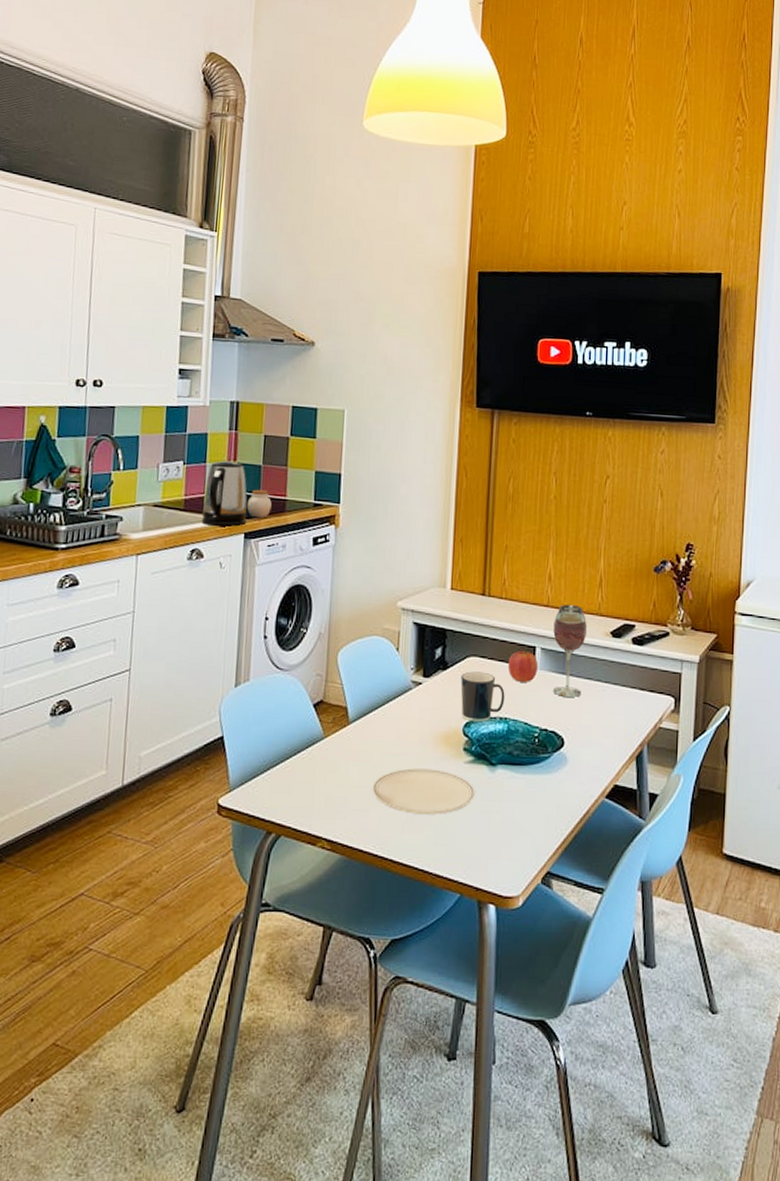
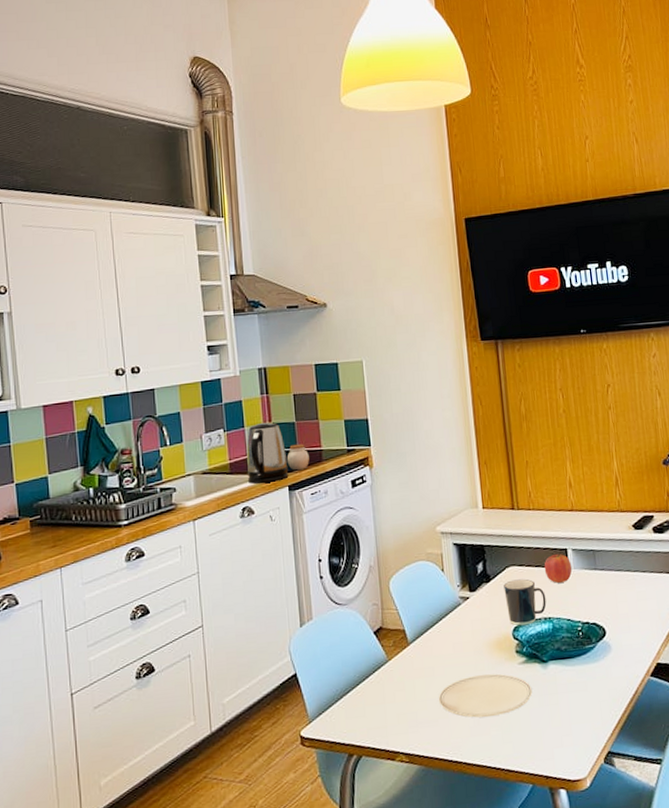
wineglass: present [553,604,587,697] -> none [580,505,615,590]

